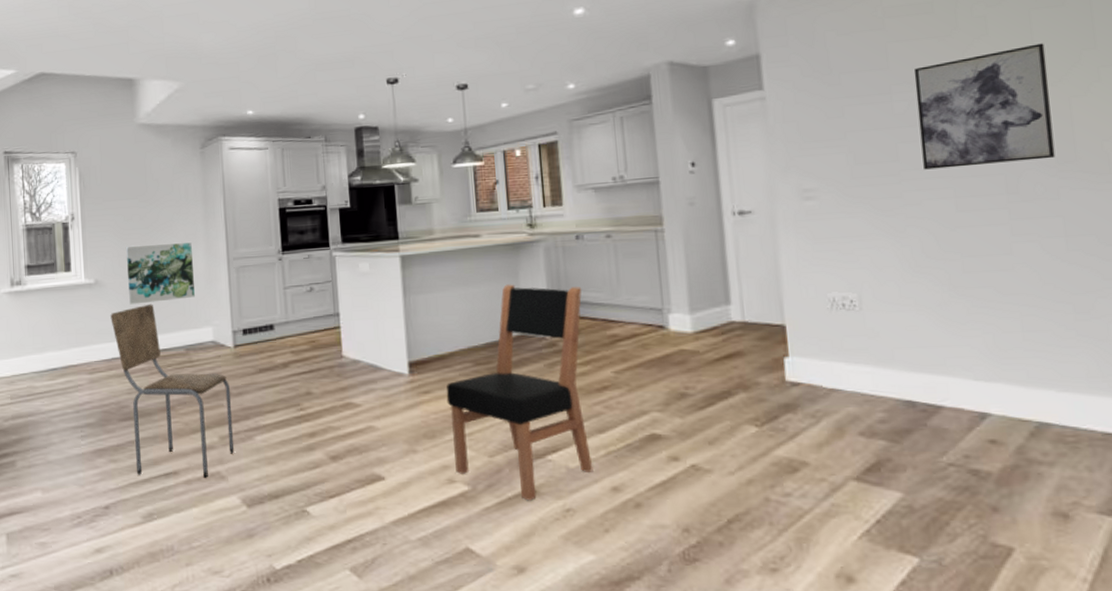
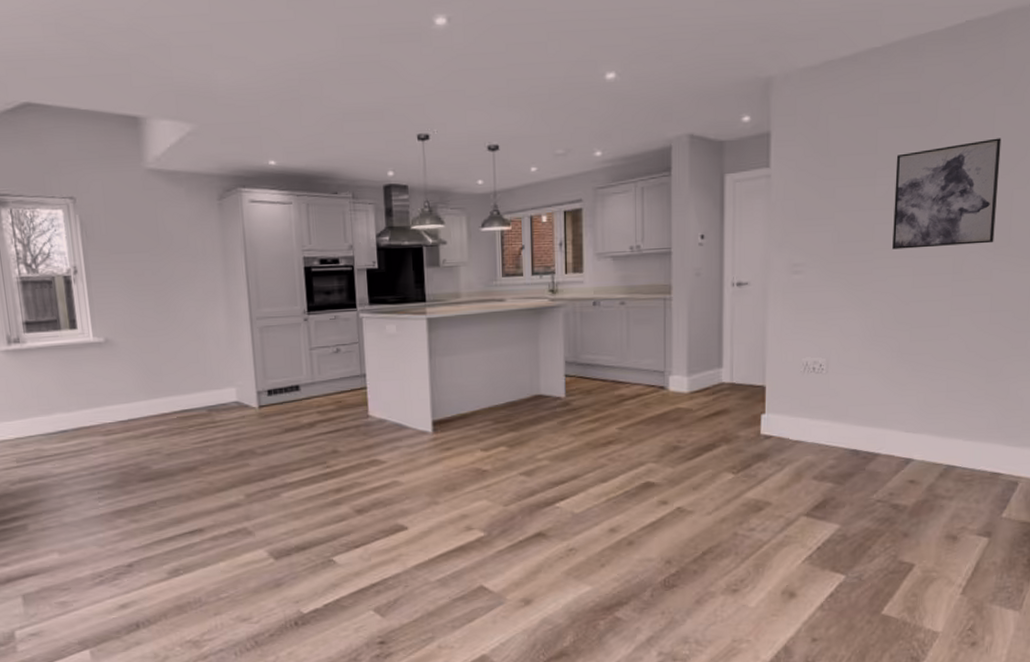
dining chair: present [110,303,235,478] -> none [124,364,261,534]
wall art: present [126,242,195,305] -> none [139,301,216,365]
dining chair: present [446,284,594,501] -> none [467,347,595,543]

